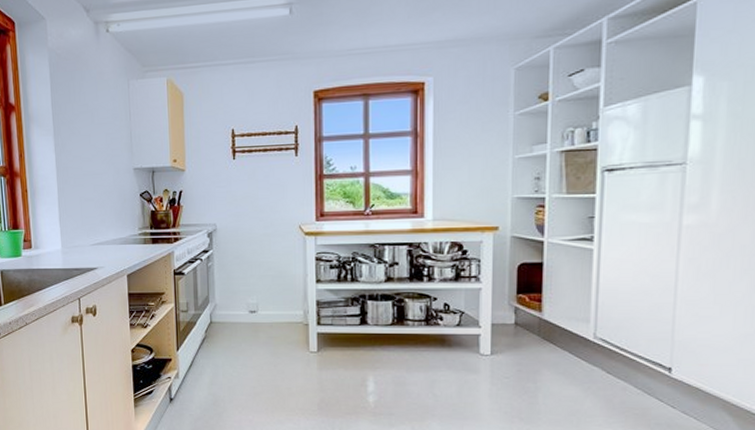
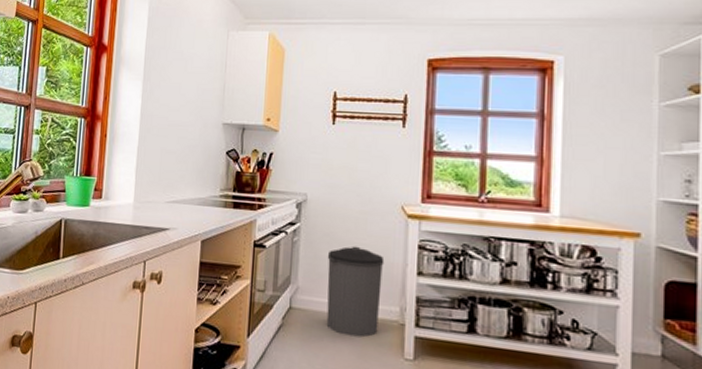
trash can: none [238,264,288,339] -> present [326,246,385,337]

